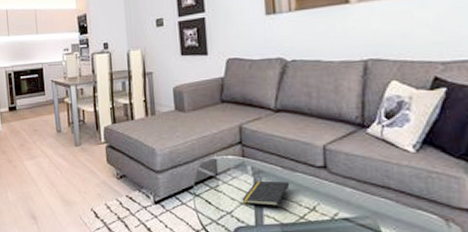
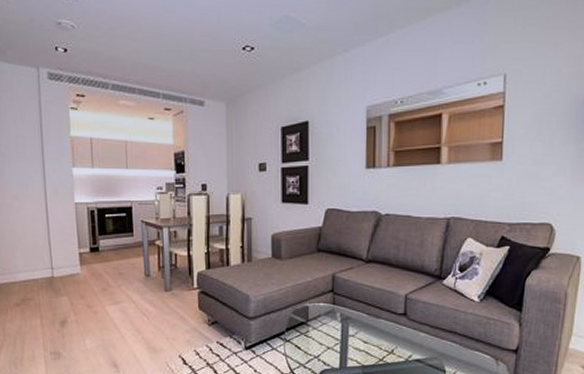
notepad: present [241,180,290,206] -> none [329,326,373,350]

